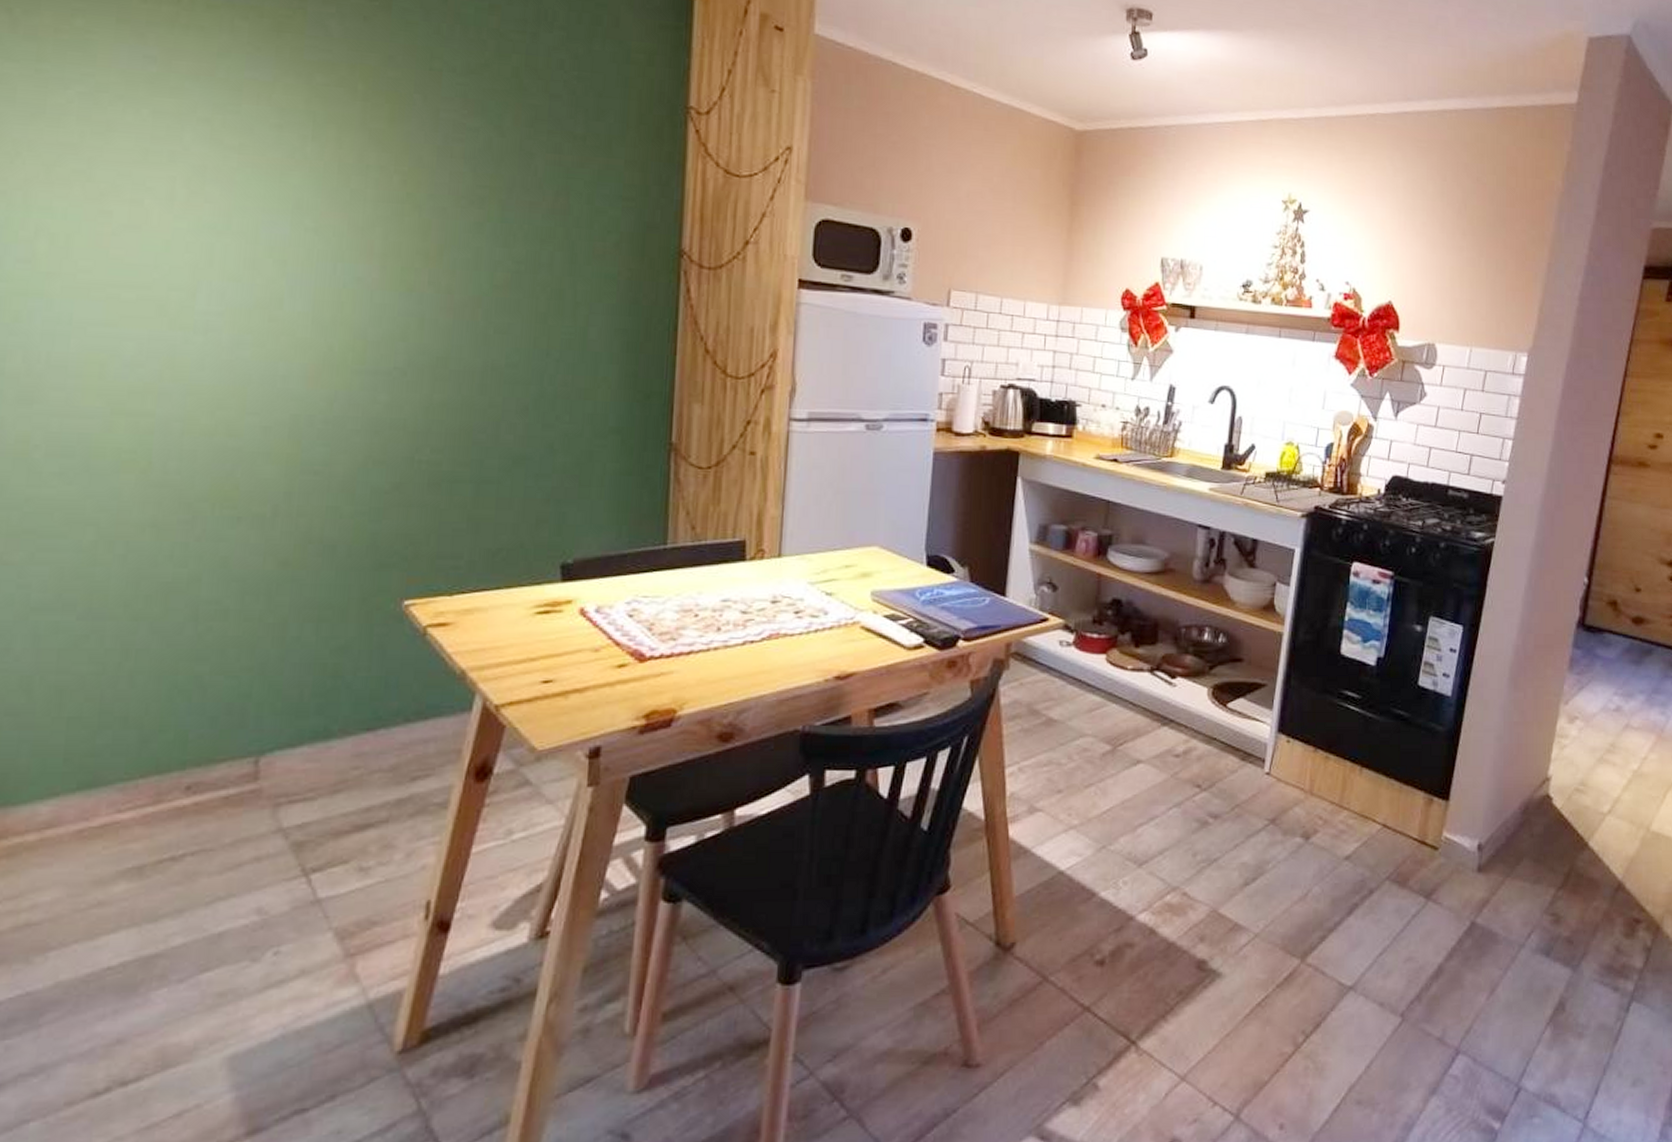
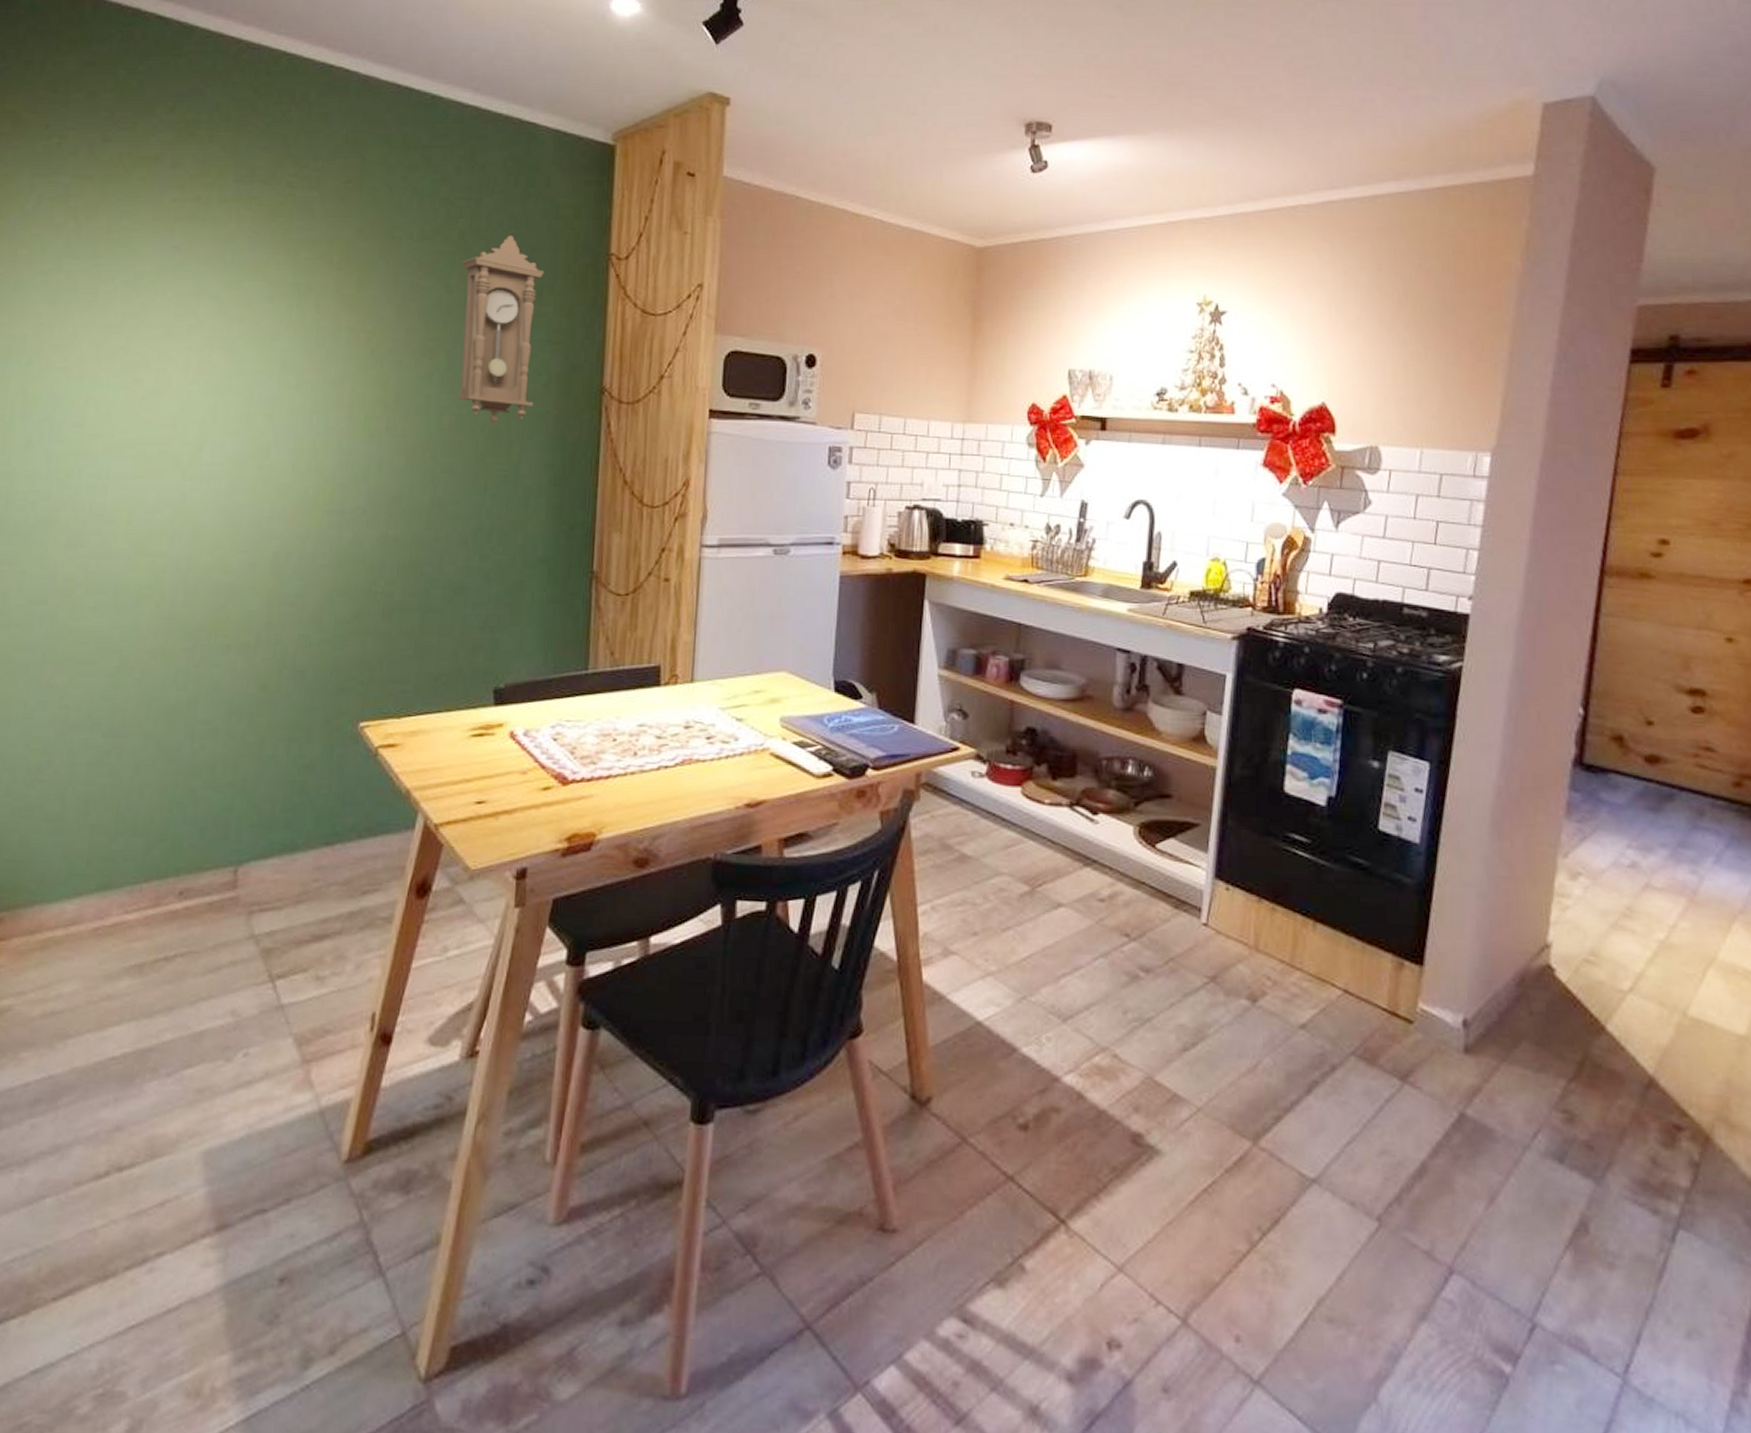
pendulum clock: none [510,77,614,285] -> present [455,235,545,426]

